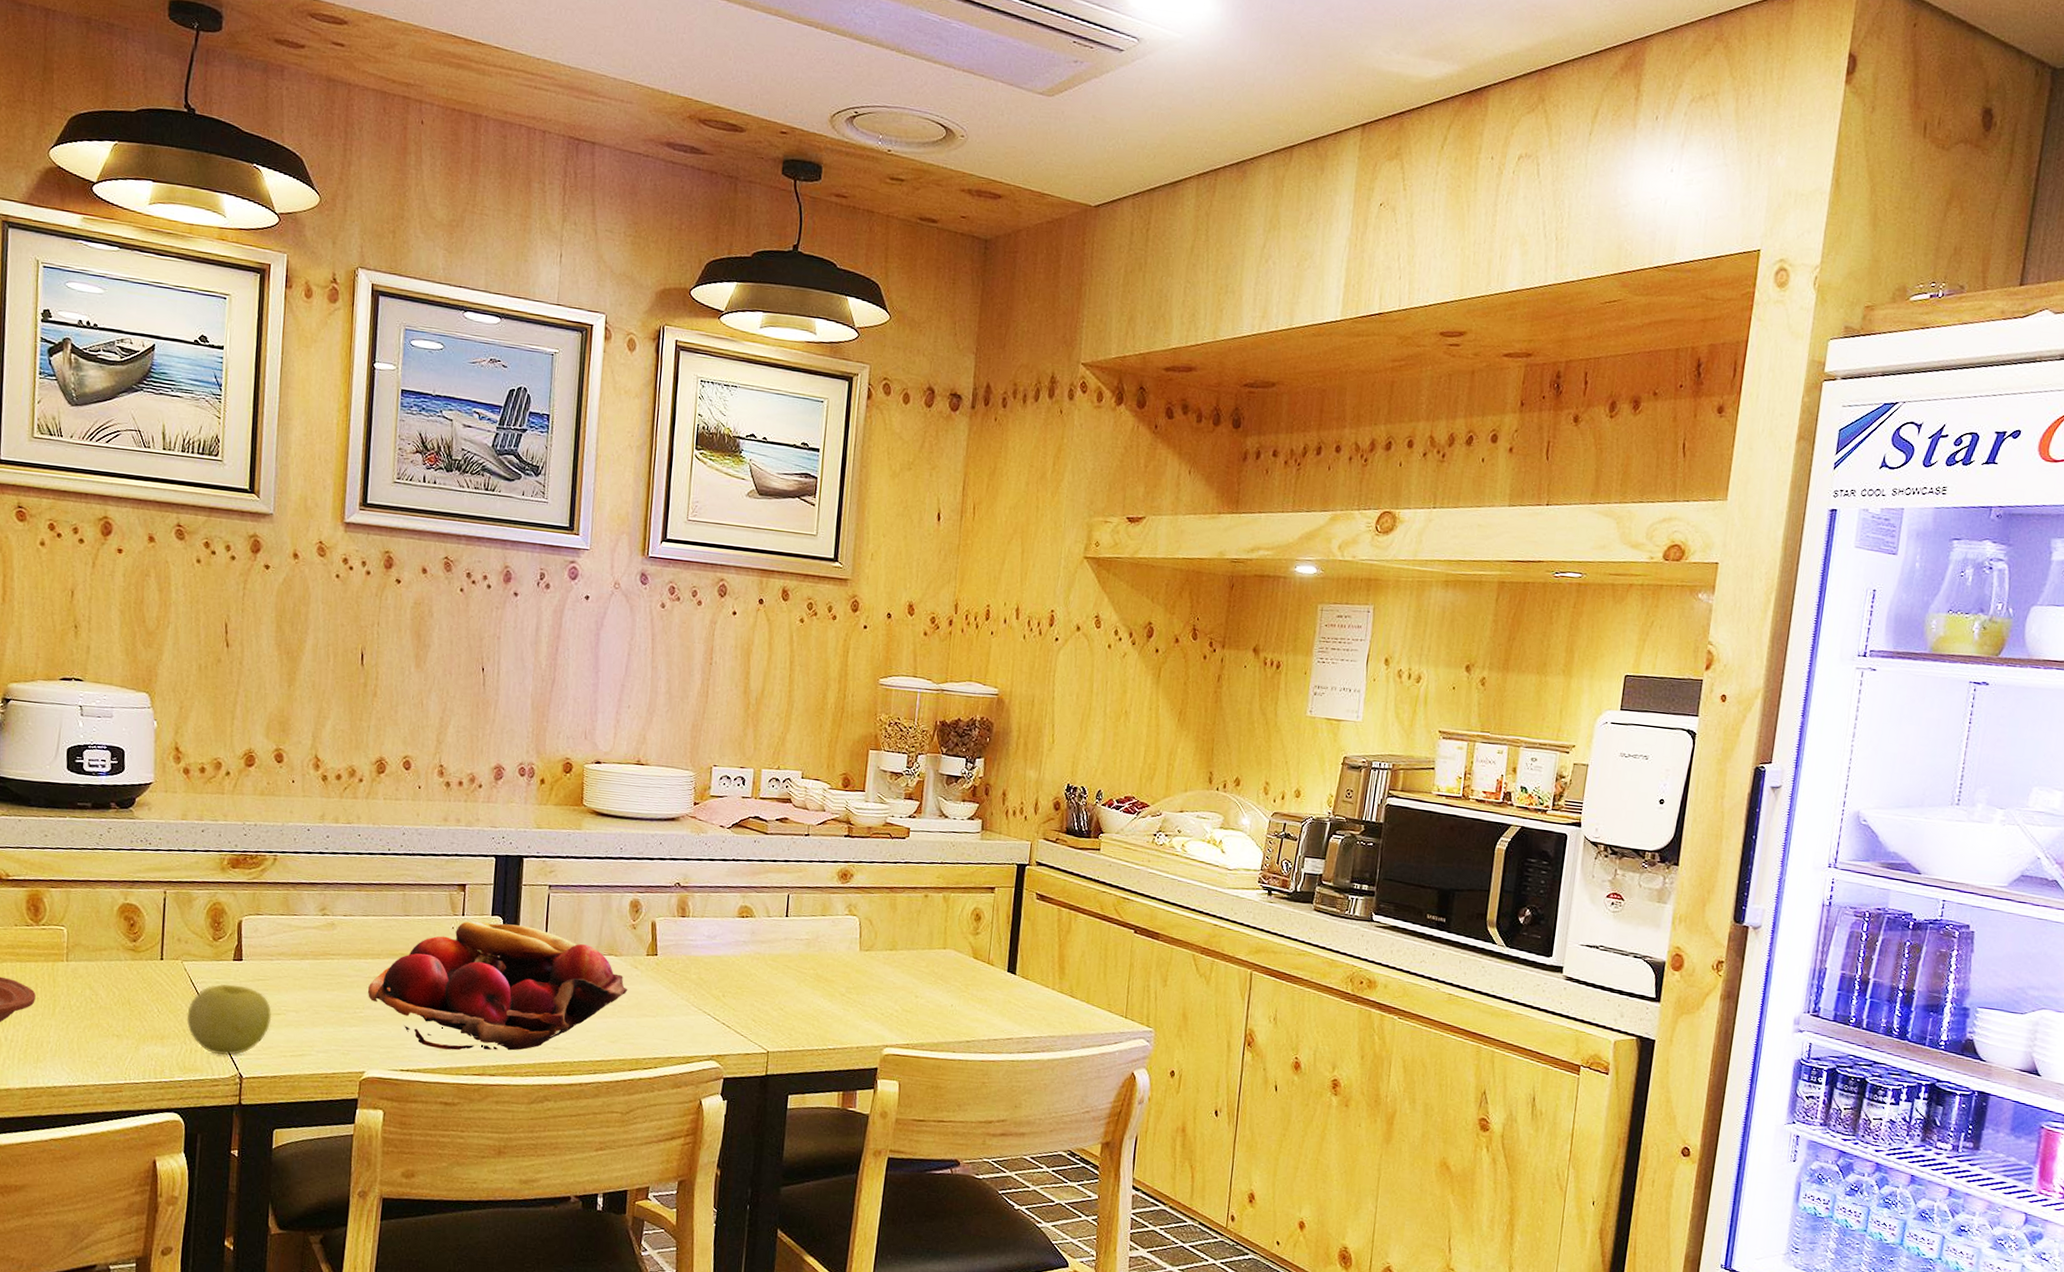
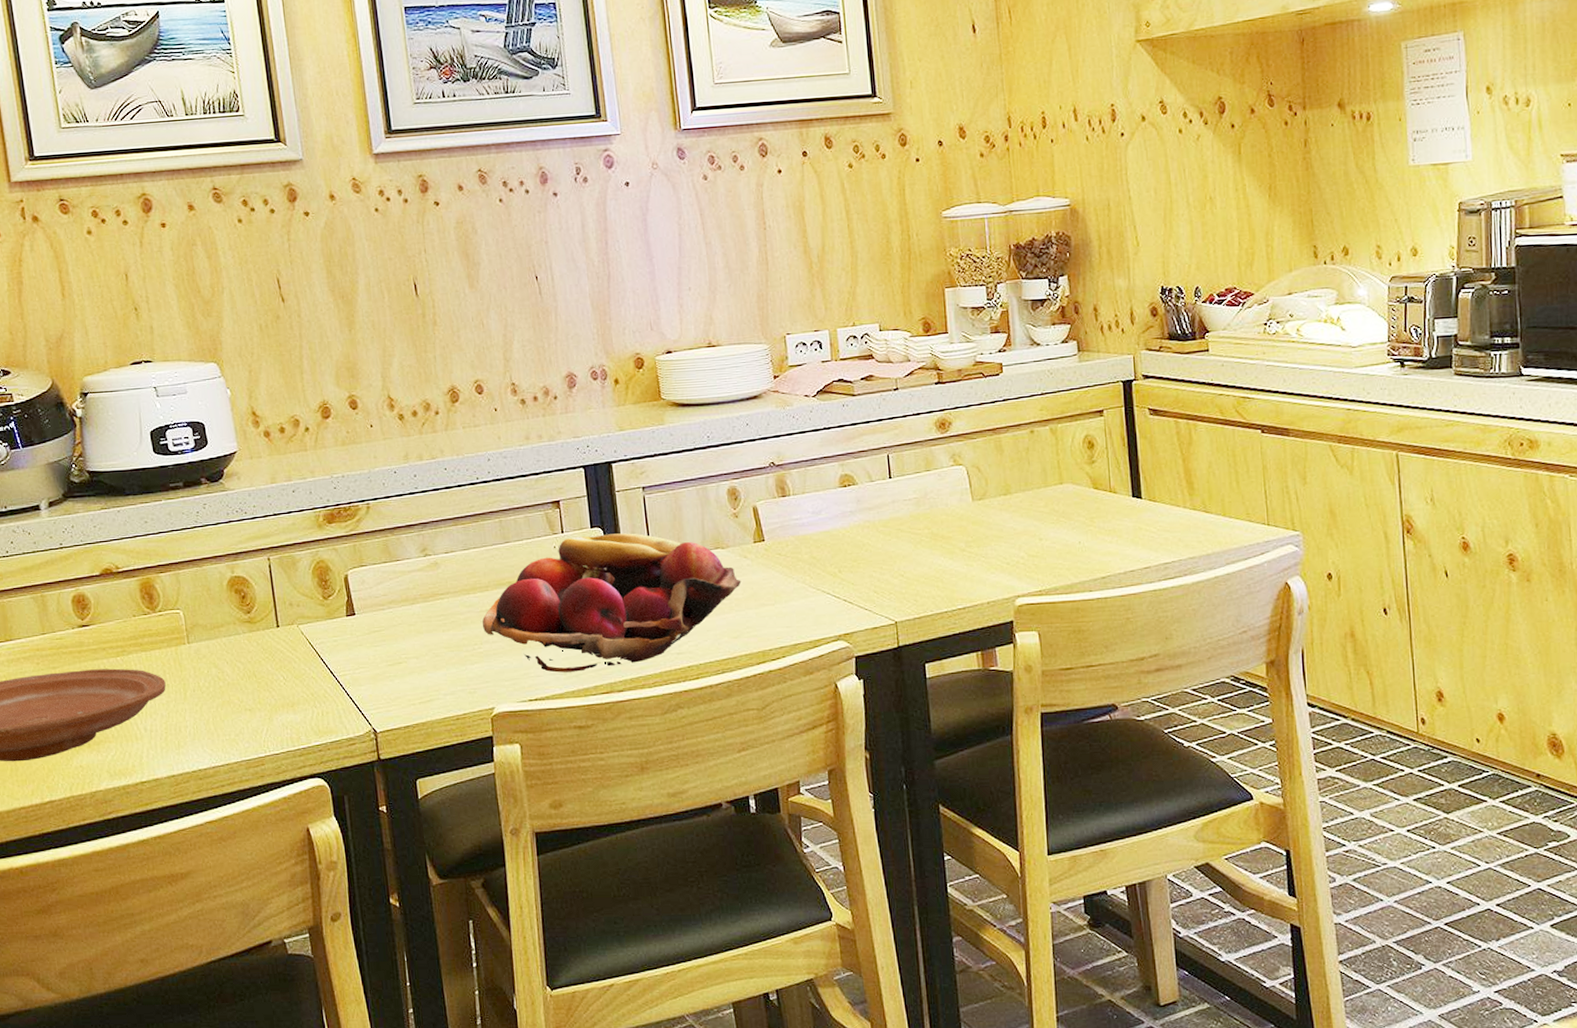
apple: present [187,984,272,1055] -> none [312,640,395,713]

